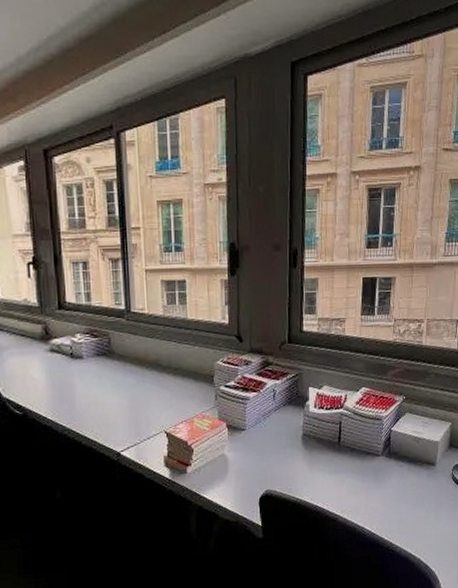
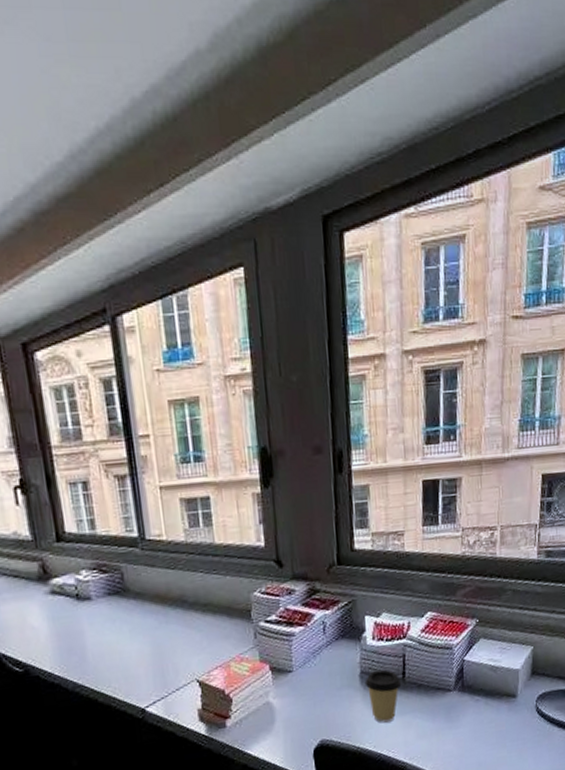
coffee cup: none [306,433,337,479] -> present [364,669,402,723]

